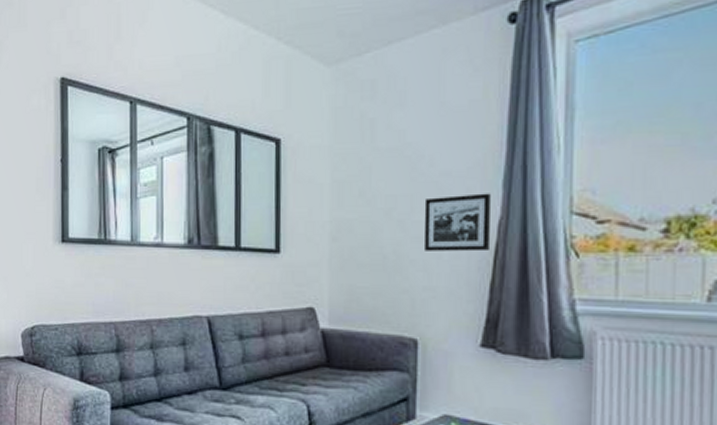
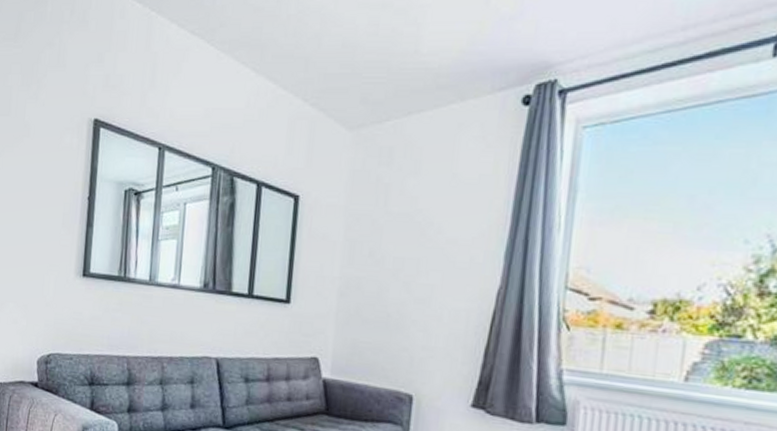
picture frame: present [424,193,491,252] -> none [426,262,492,318]

